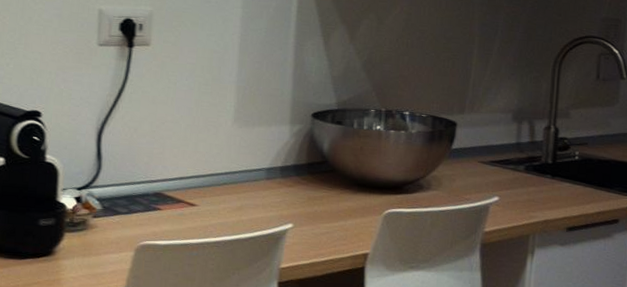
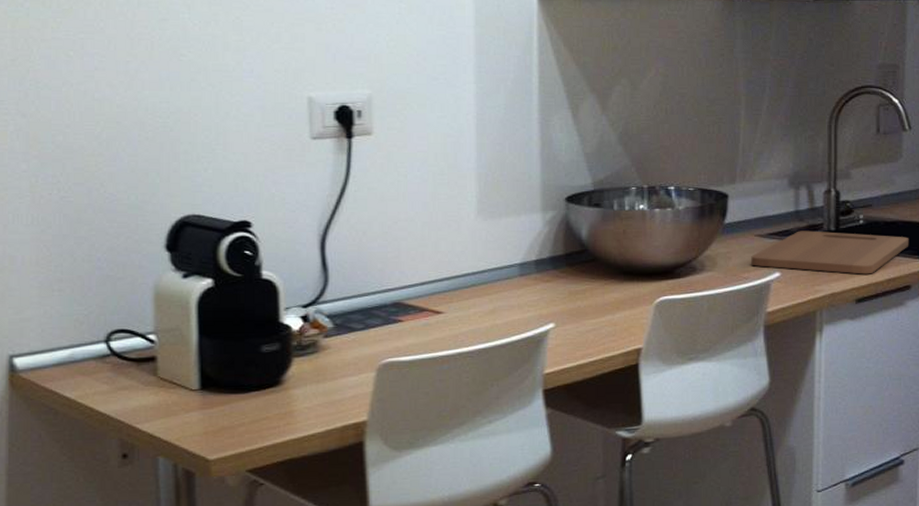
cutting board: none [473,161,620,206] -> present [751,230,909,275]

